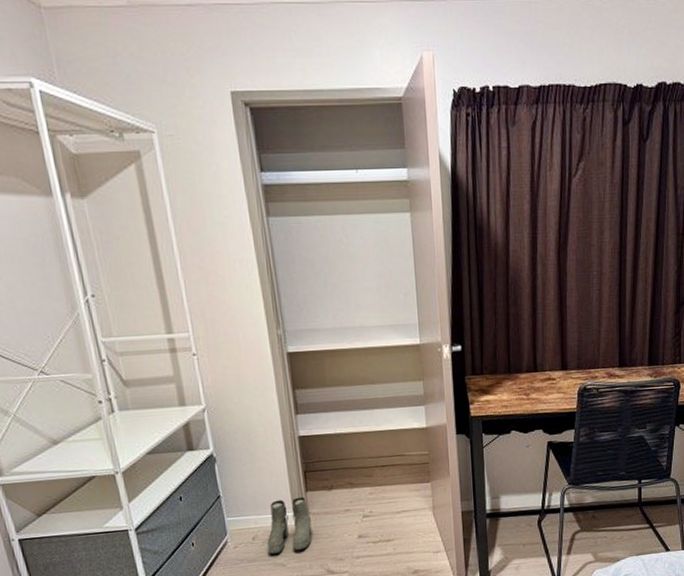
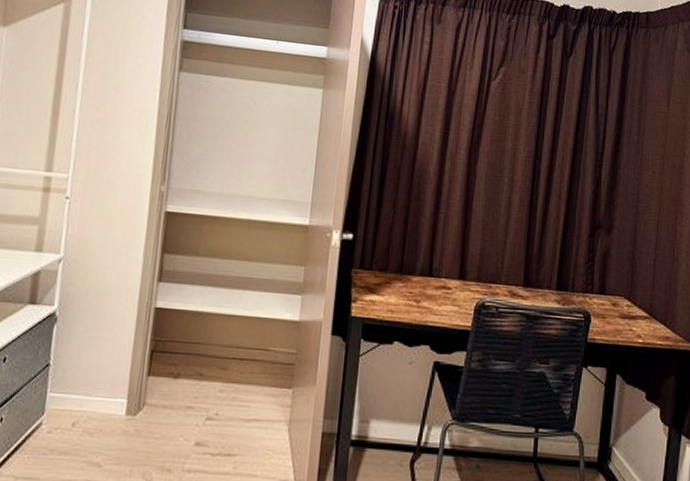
boots: present [267,496,312,555] -> none [86,380,146,450]

